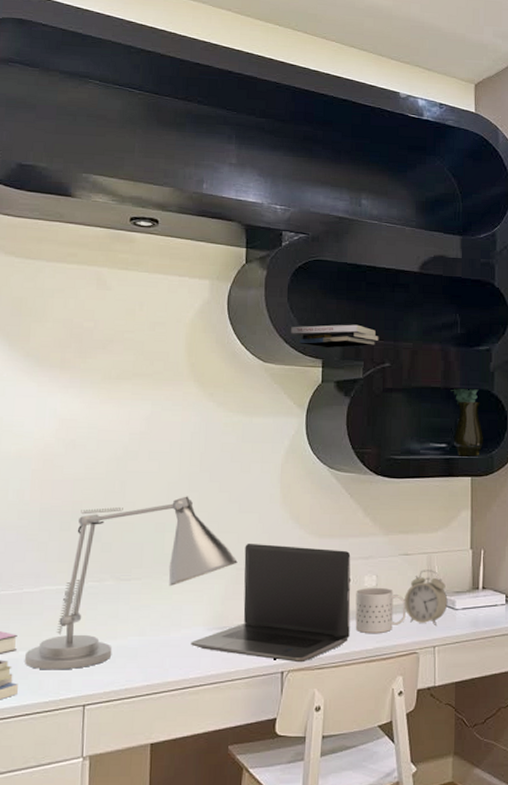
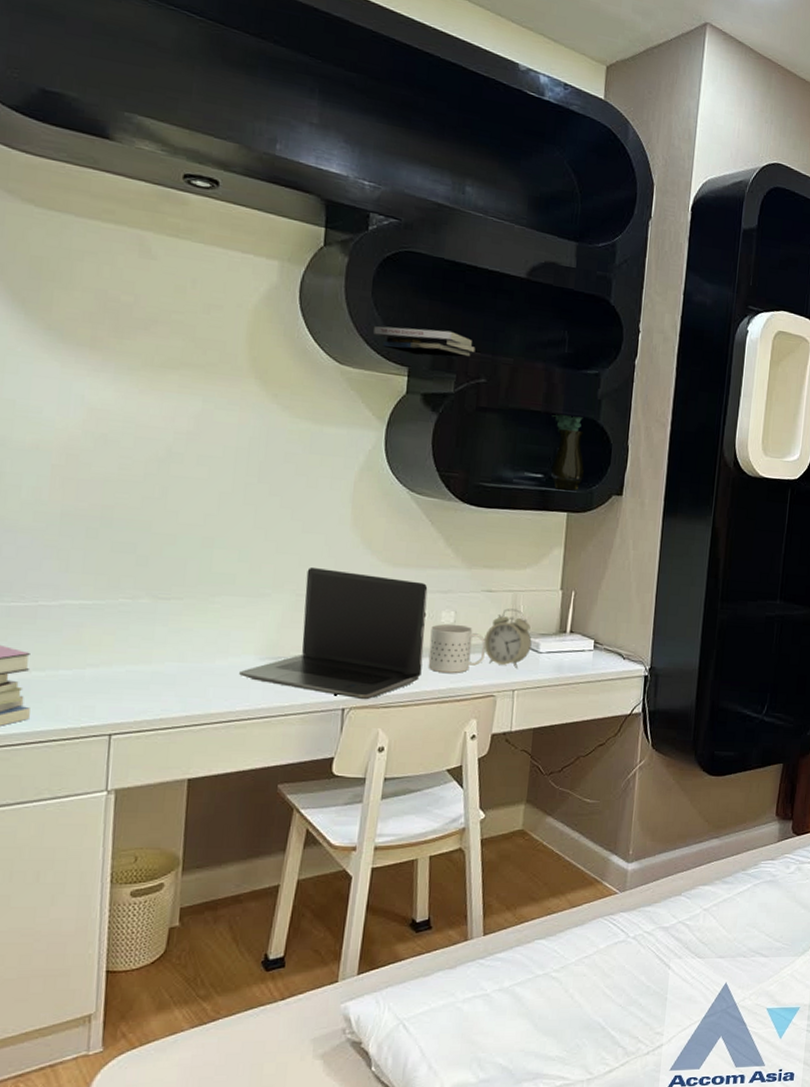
desk lamp: present [25,496,238,670] -> none [39,509,298,695]

